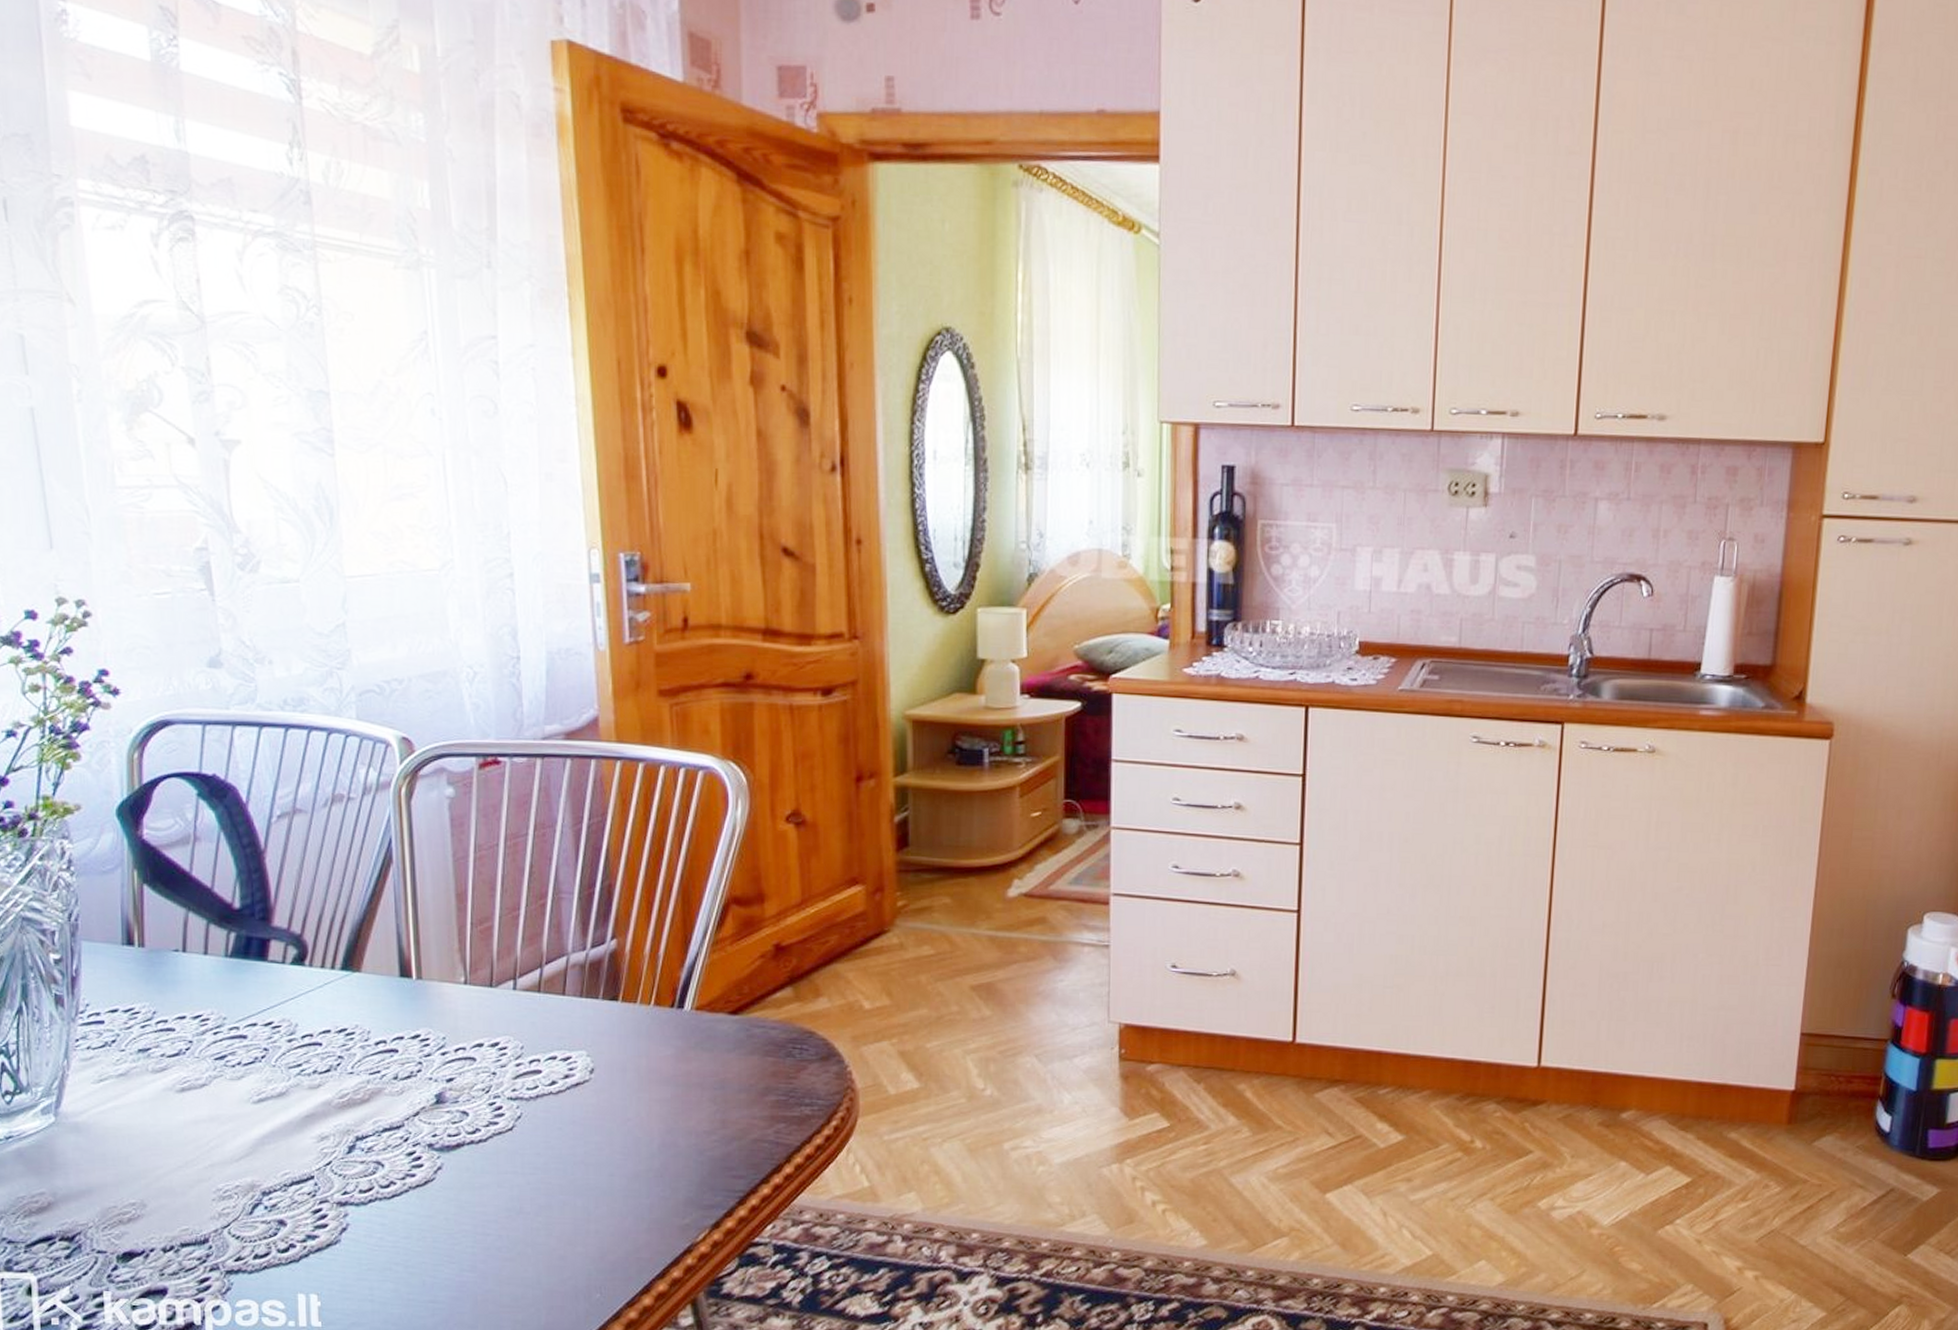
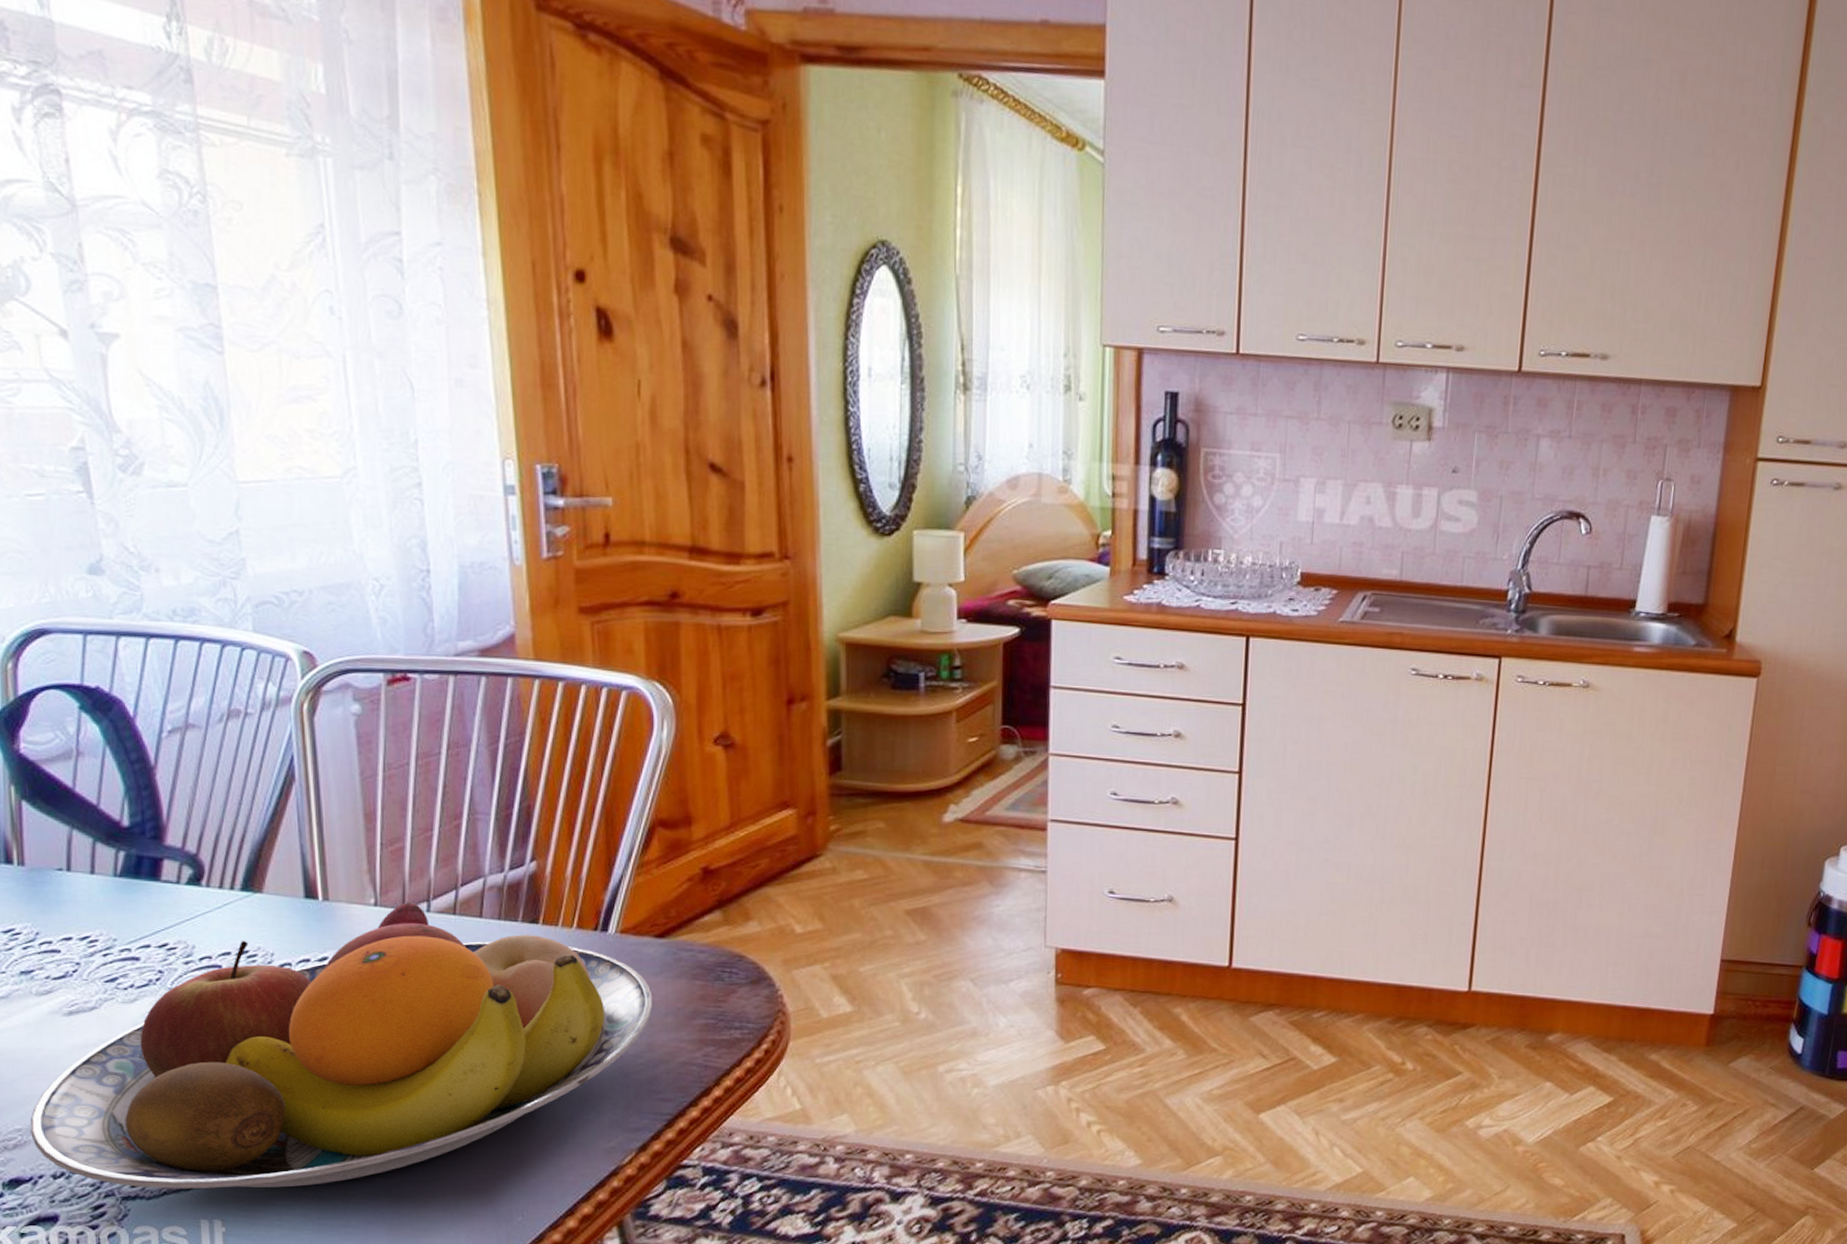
fruit bowl: none [143,980,726,1264] -> present [30,902,653,1189]

